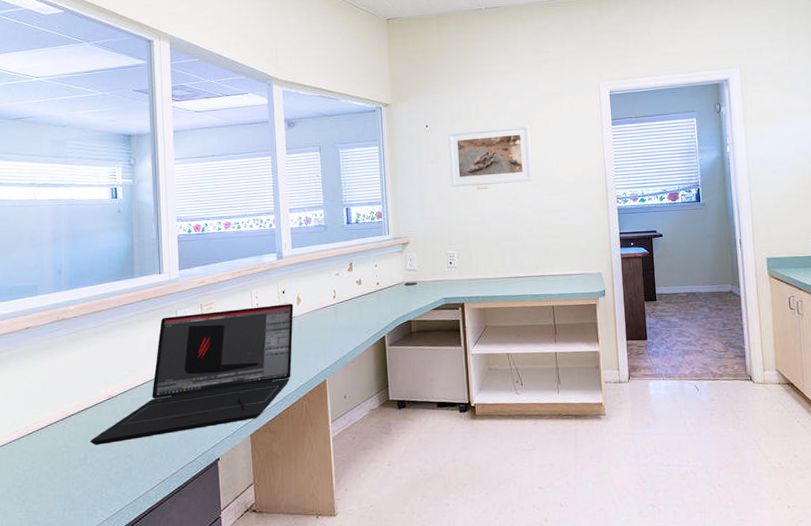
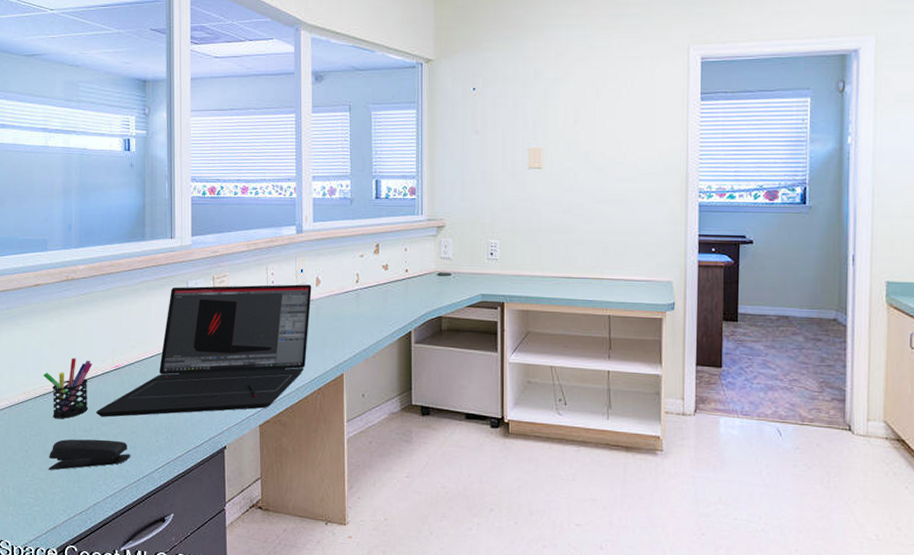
pen holder: none [36,392,86,453] -> present [44,358,93,419]
stapler: none [42,465,126,502] -> present [48,439,131,470]
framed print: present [448,124,533,188] -> none [497,93,598,165]

